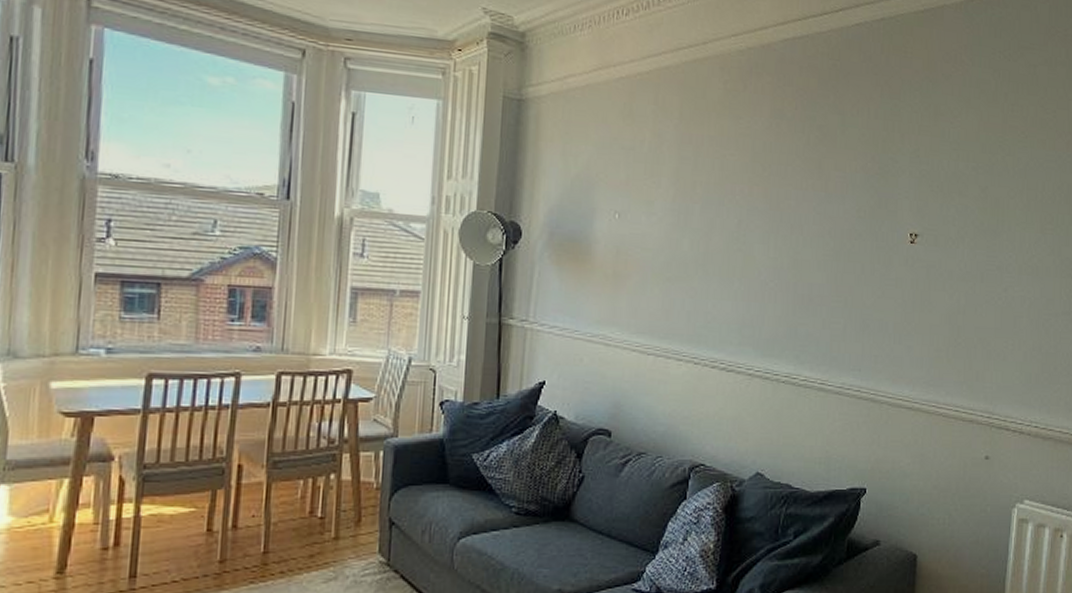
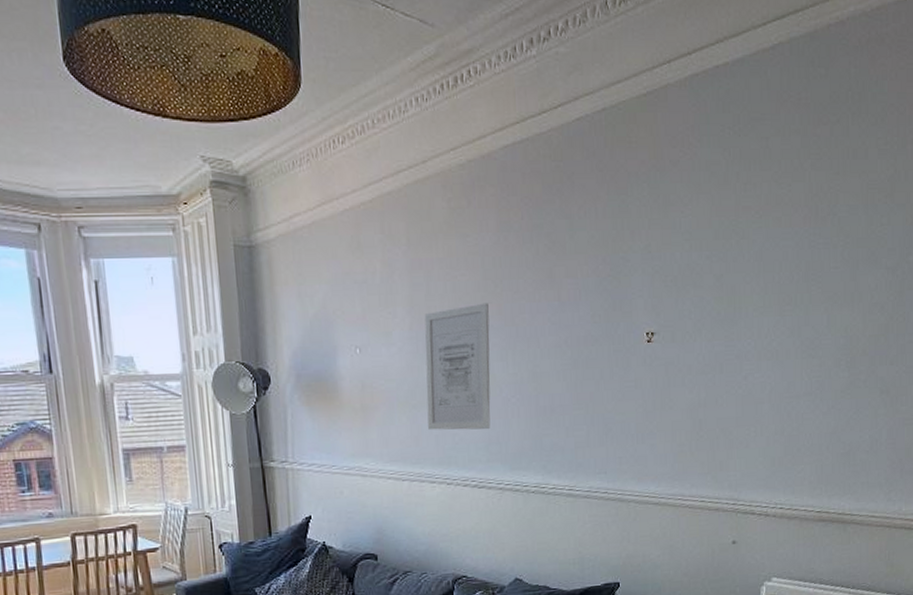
wall art: none [681,184,756,312] -> present [424,303,491,431]

